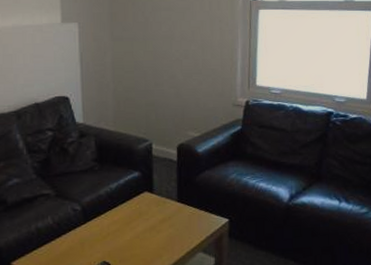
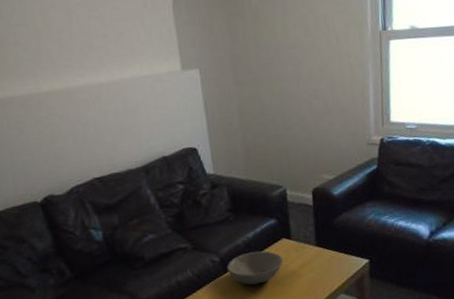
bowl: none [88,202,144,237] -> present [227,251,283,285]

